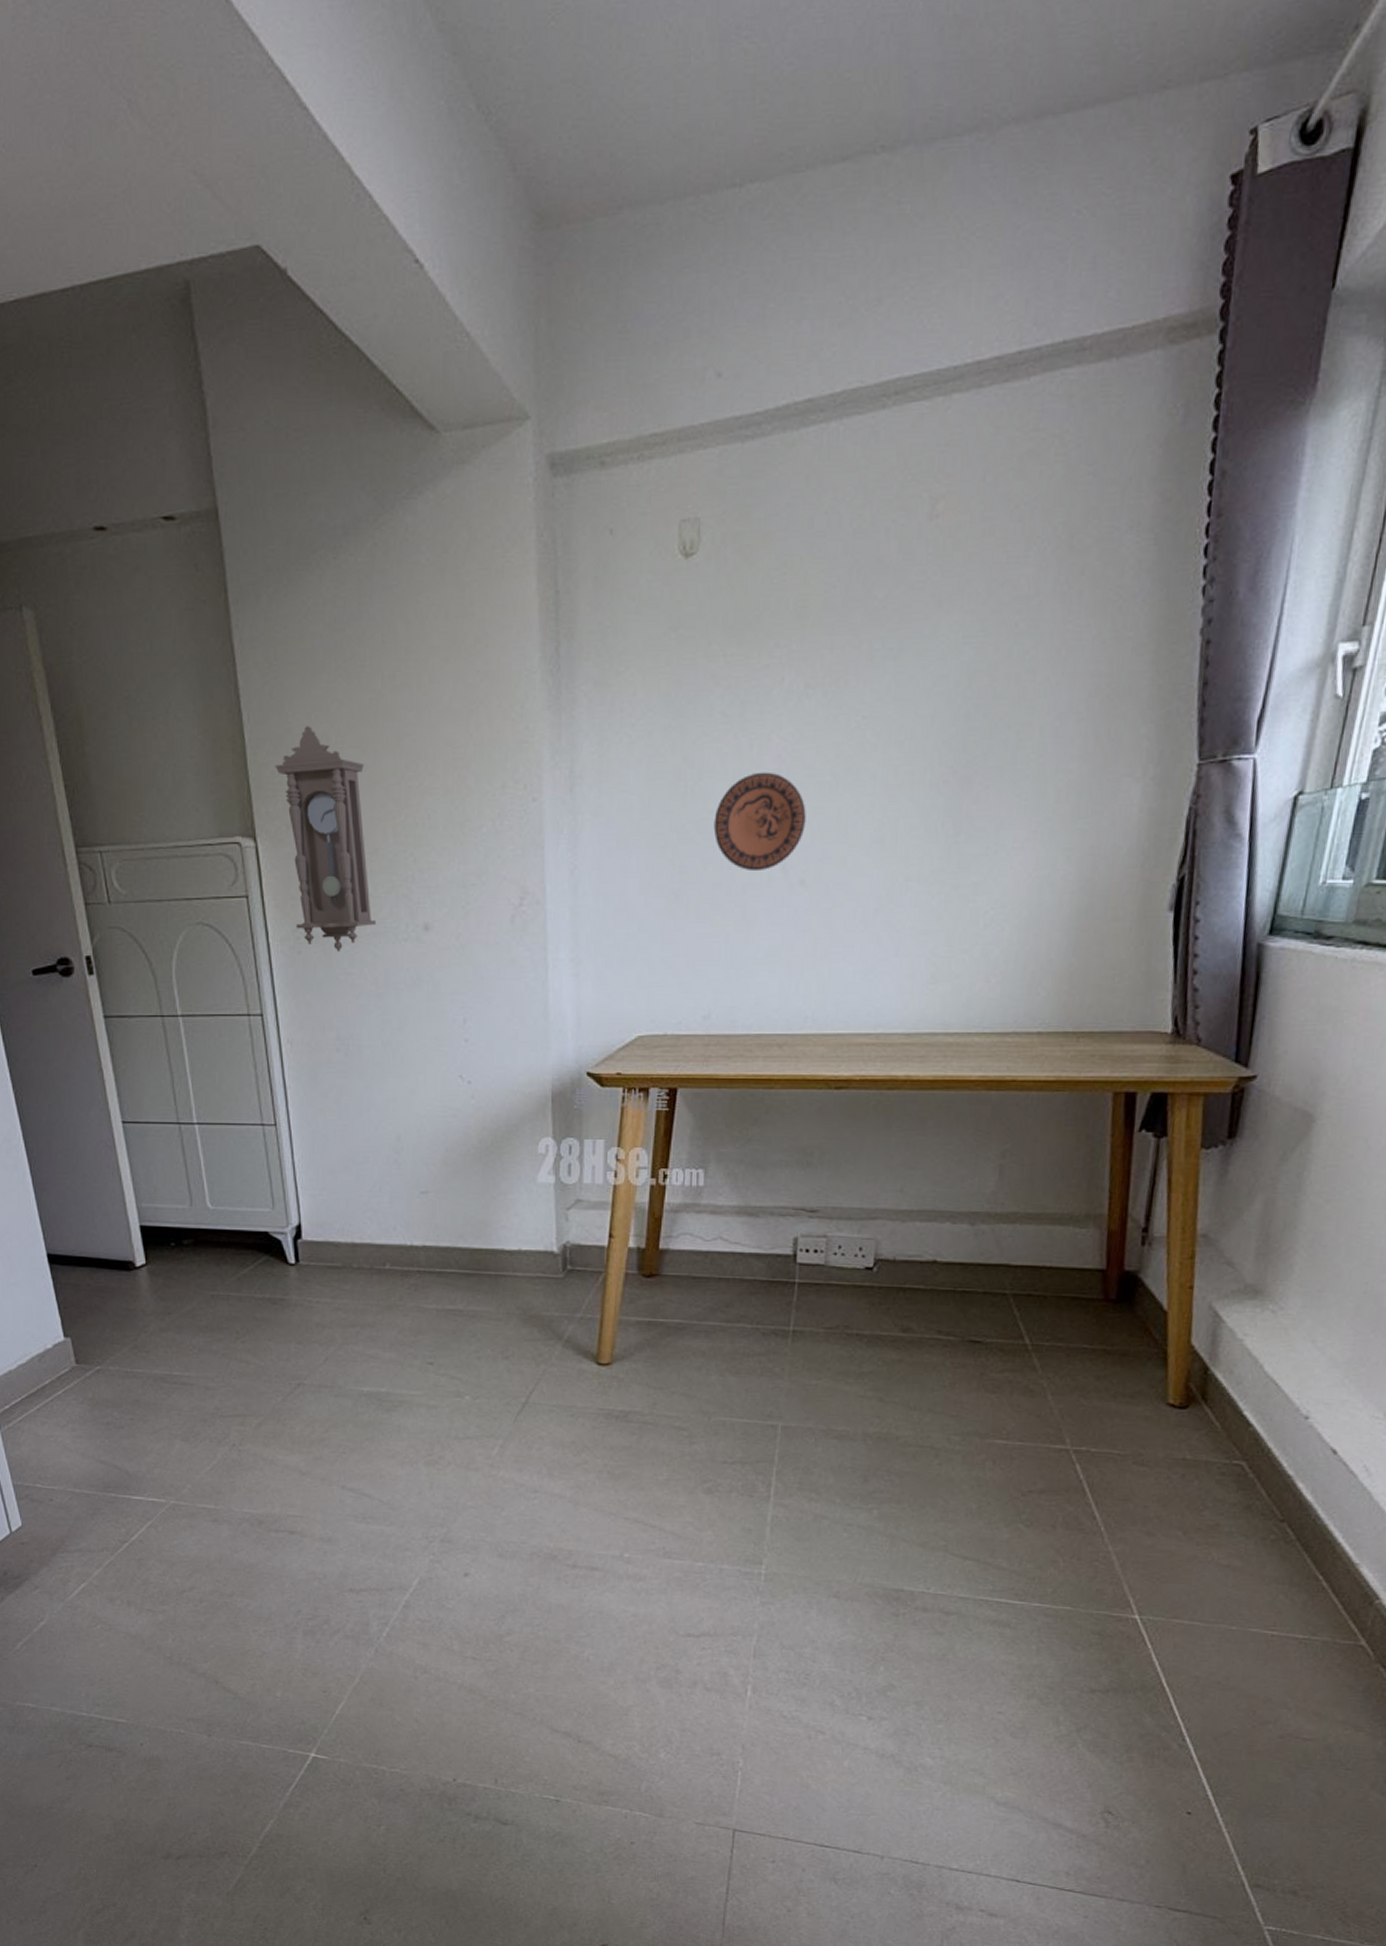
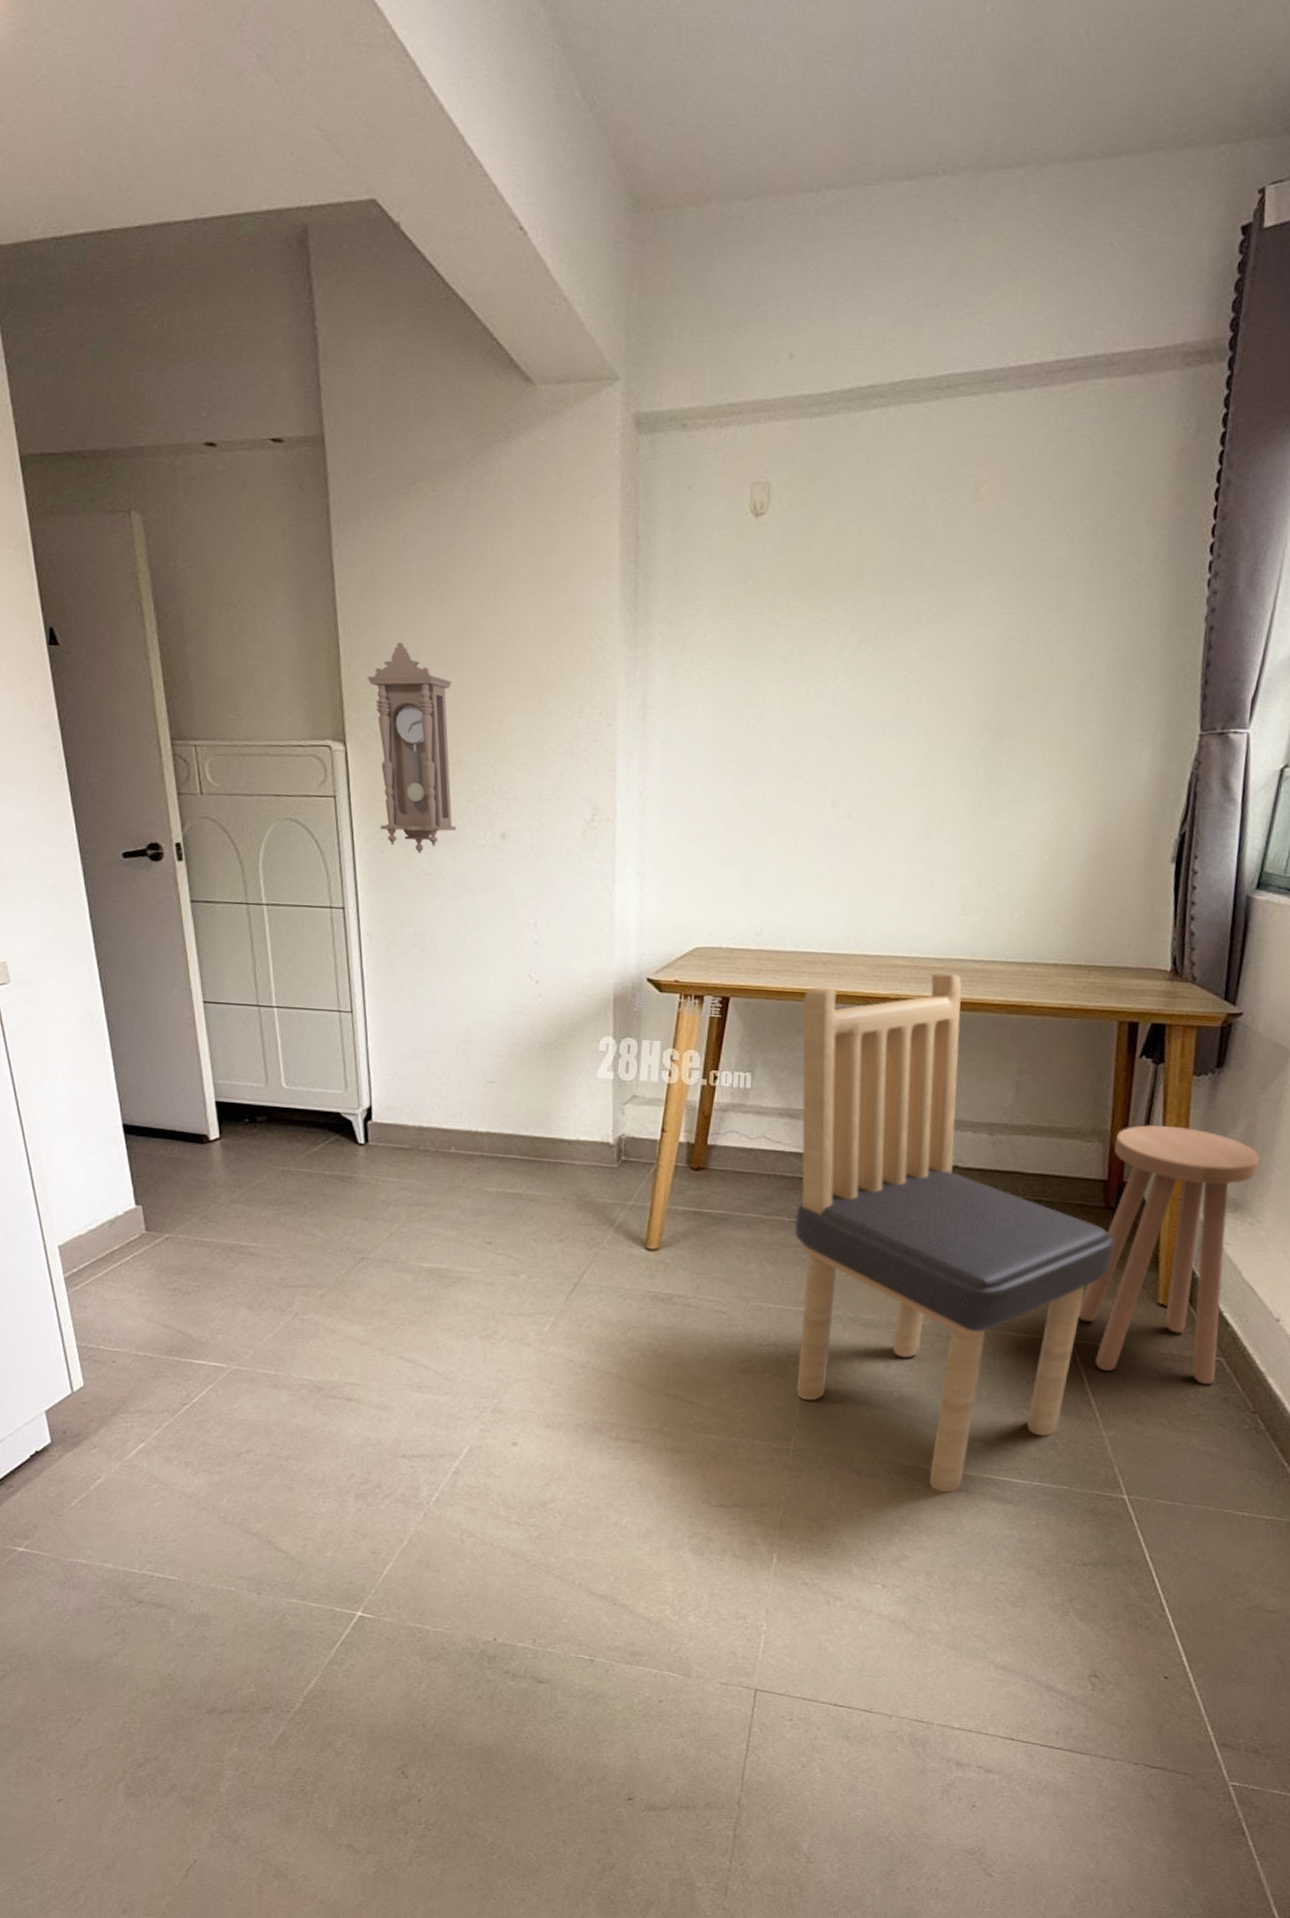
decorative plate: present [713,772,806,872] -> none [771,714,856,804]
dining chair: none [757,1049,1117,1616] -> present [794,972,1115,1493]
stool: none [1077,1206,1282,1491] -> present [1078,1125,1260,1384]

